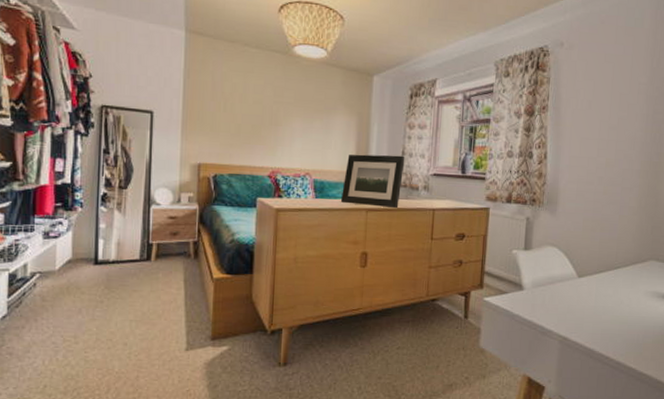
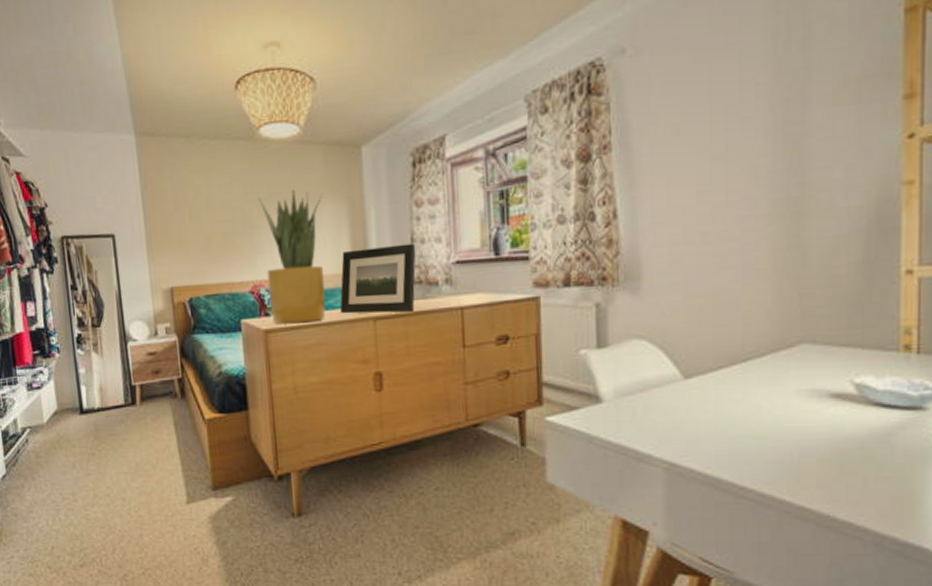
planter: none [283,100,339,207] -> present [259,190,326,325]

